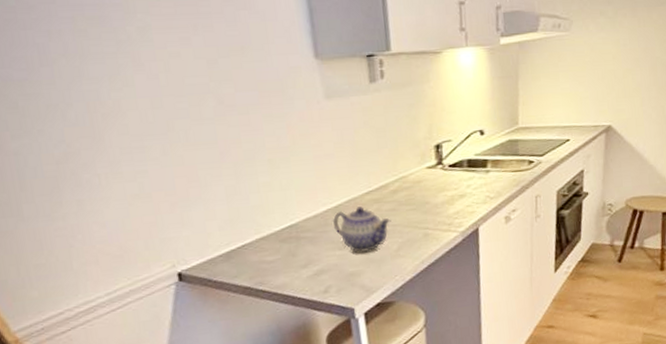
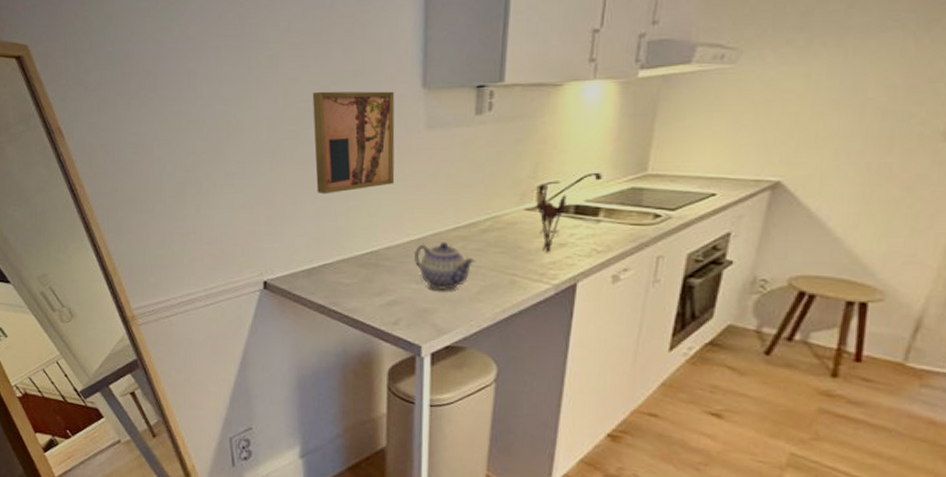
wall art: none [198,62,303,174] -> present [312,91,395,195]
utensil holder: none [436,152,460,205] -> present [537,195,567,253]

